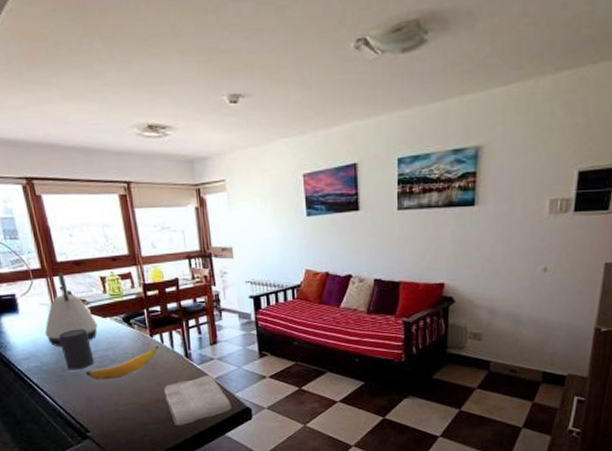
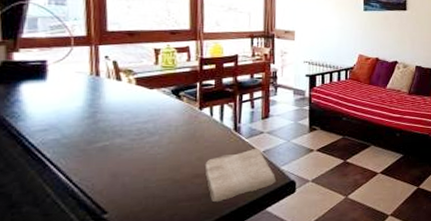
kettle: present [44,272,98,347] -> none [74,42,141,118]
cup: present [59,329,95,370] -> none [92,100,130,144]
banana: present [85,345,159,380] -> none [115,118,207,155]

